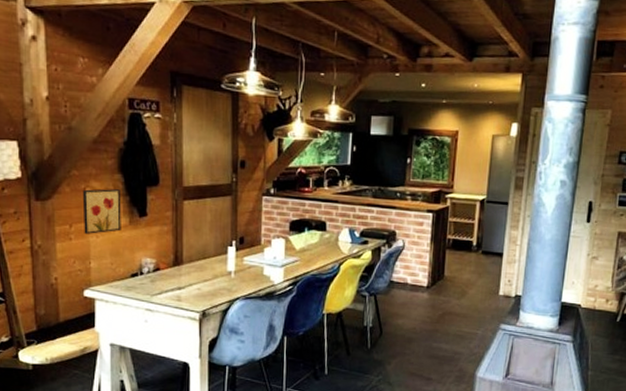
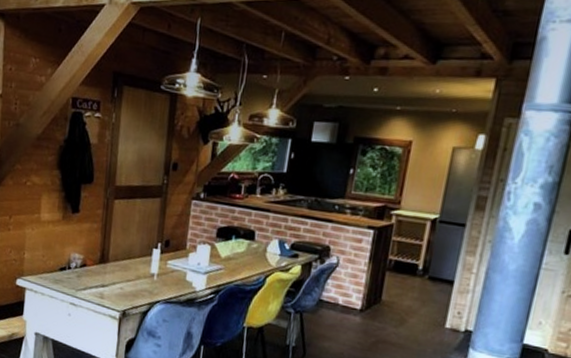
wall art: present [82,189,121,234] -> none [21,183,57,227]

